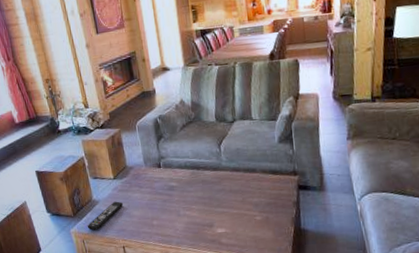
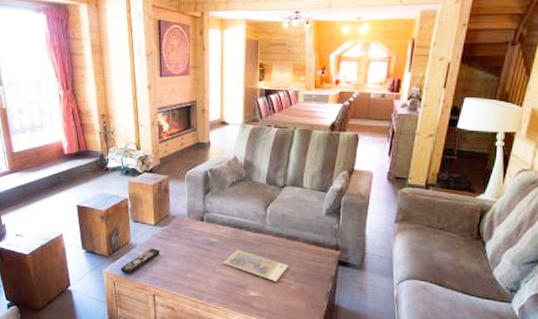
cash: none [185,189,251,216] -> present [222,249,289,282]

